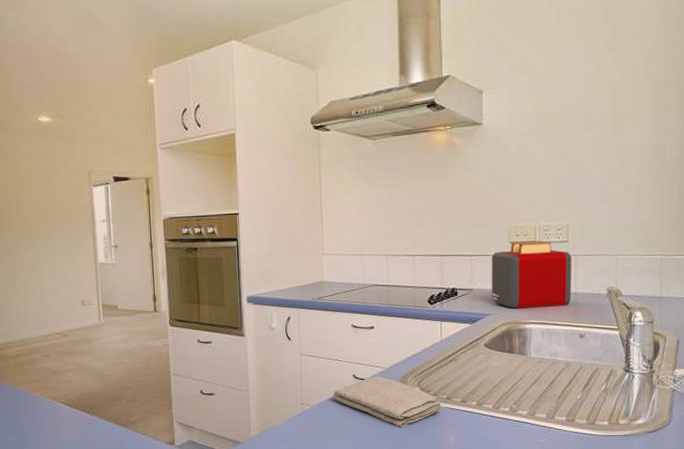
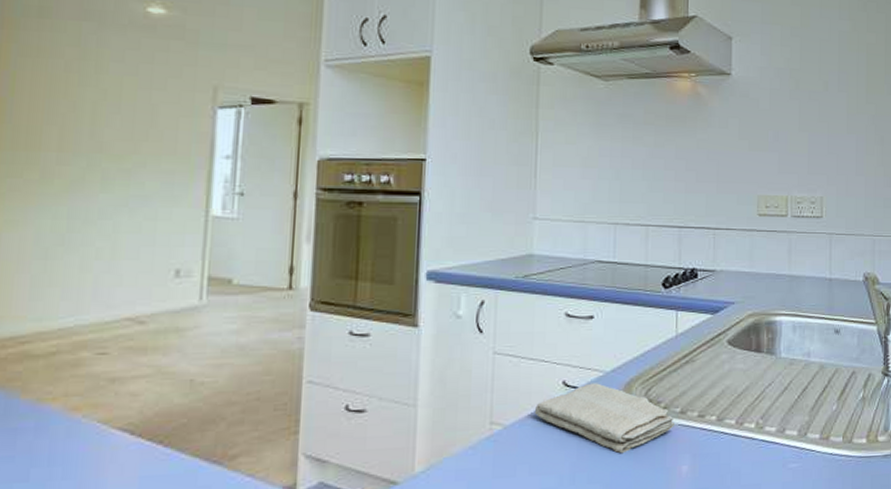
toaster: present [491,240,572,309] -> none [737,214,826,296]

